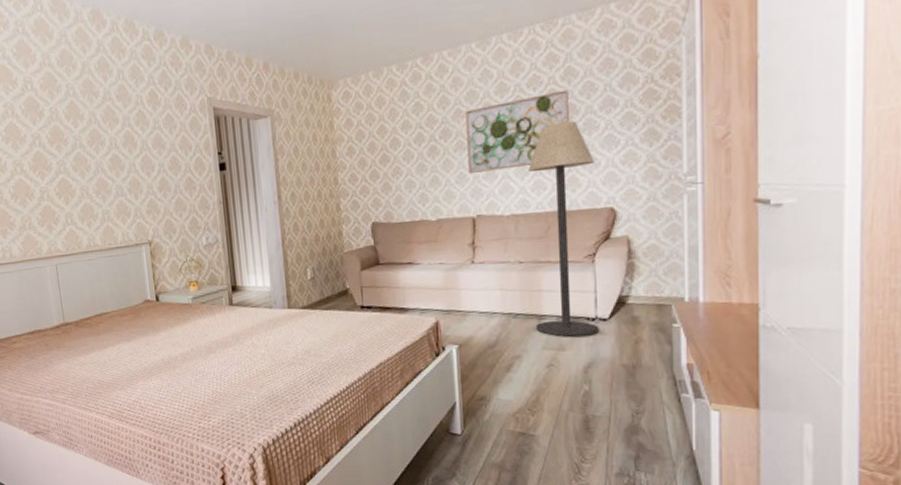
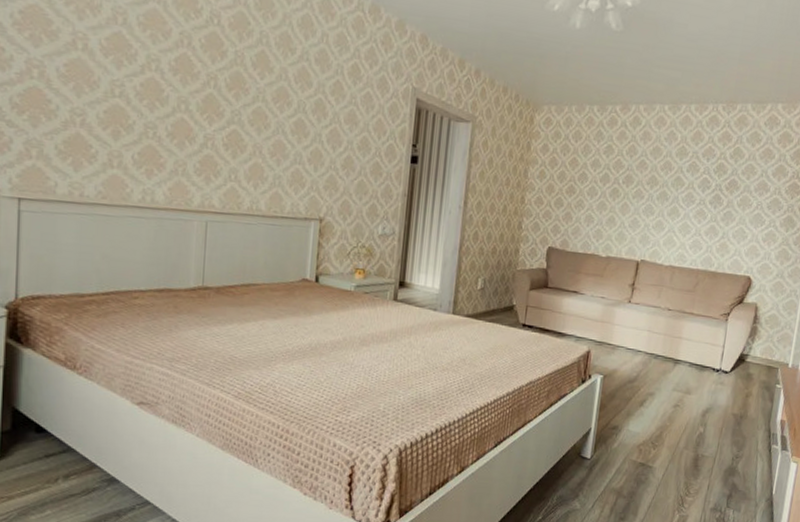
wall art: present [465,90,569,173] -> none [641,163,734,226]
floor lamp: present [528,121,600,337] -> none [670,193,743,384]

